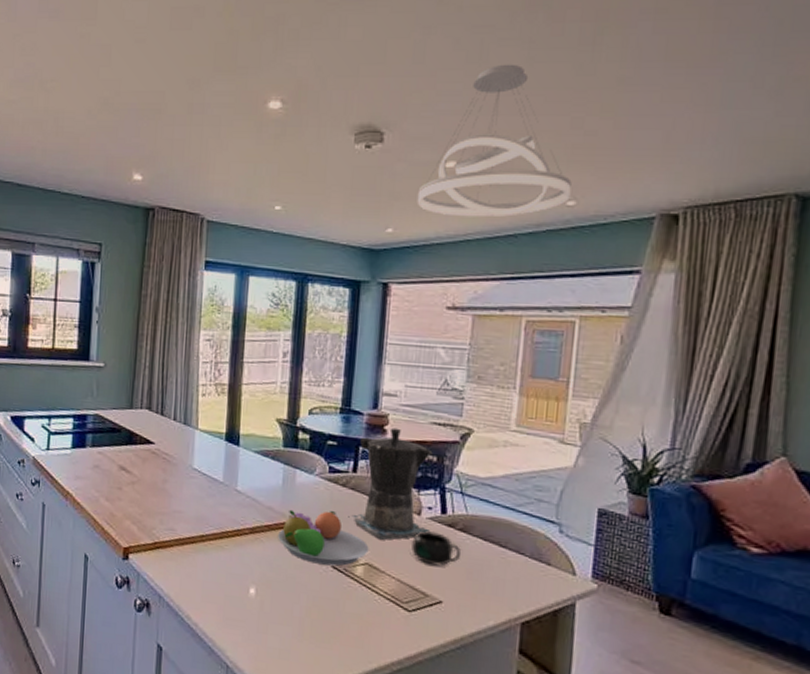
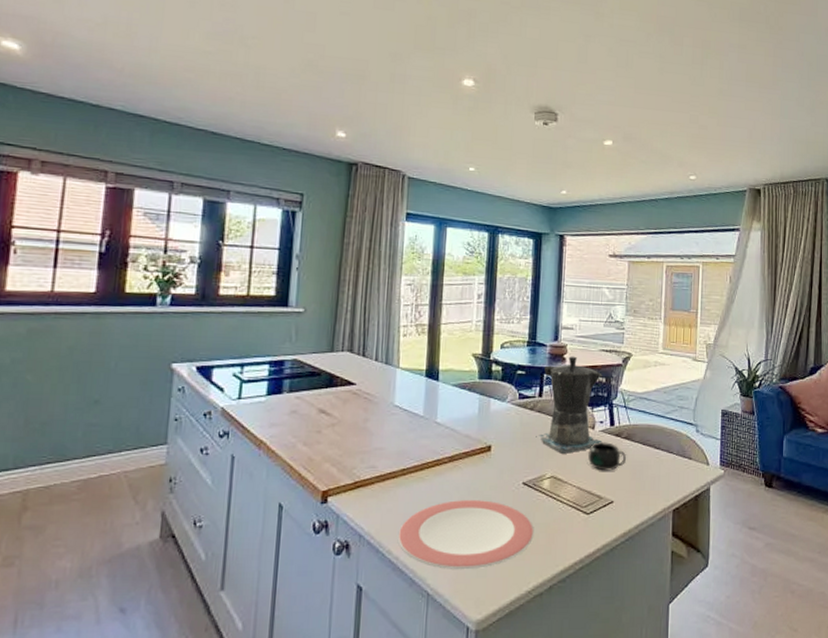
plate: none [196,574,344,650] -> present [397,500,534,569]
fruit bowl: present [278,509,369,567] -> none [475,433,554,483]
pendant light: present [417,64,572,217] -> none [584,71,692,185]

